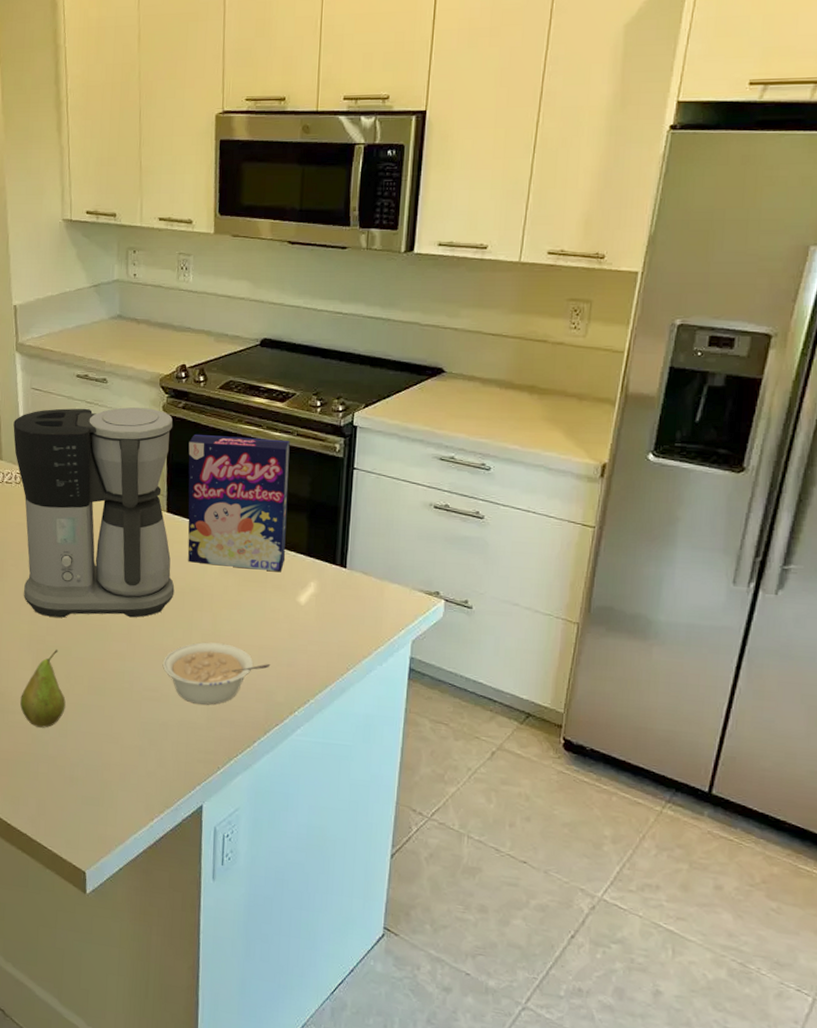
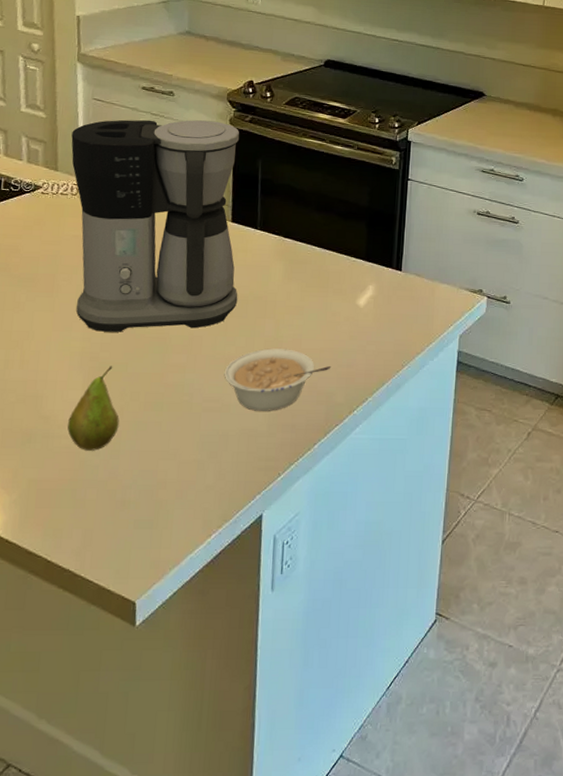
cereal box: present [187,434,290,571] -> none [252,146,351,276]

